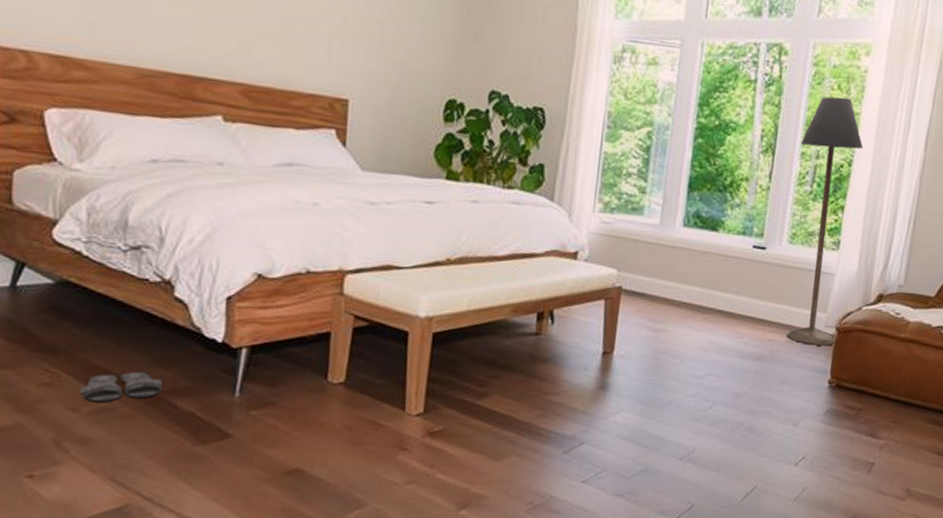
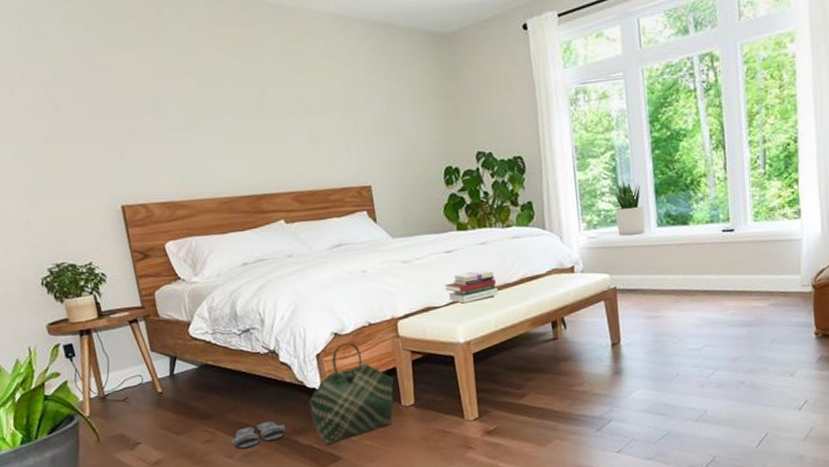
tote bag: none [202,289,324,416] -> present [309,343,394,445]
books: none [415,232,481,271] -> present [444,270,498,304]
planter: none [637,164,673,231] -> present [613,180,645,236]
floor lamp: present [785,96,864,346] -> none [747,83,814,305]

